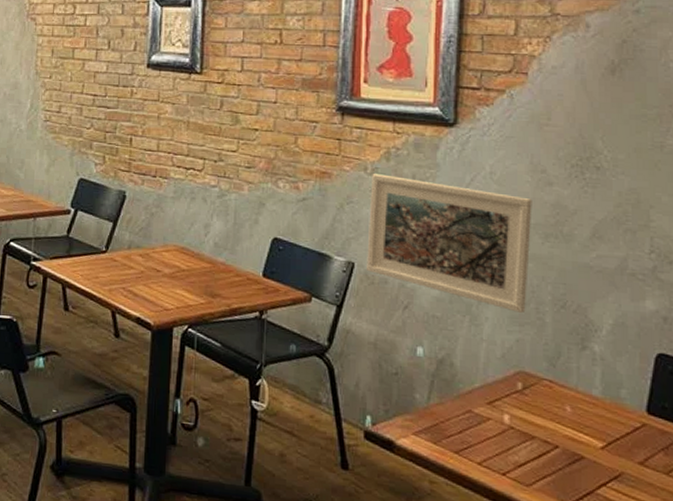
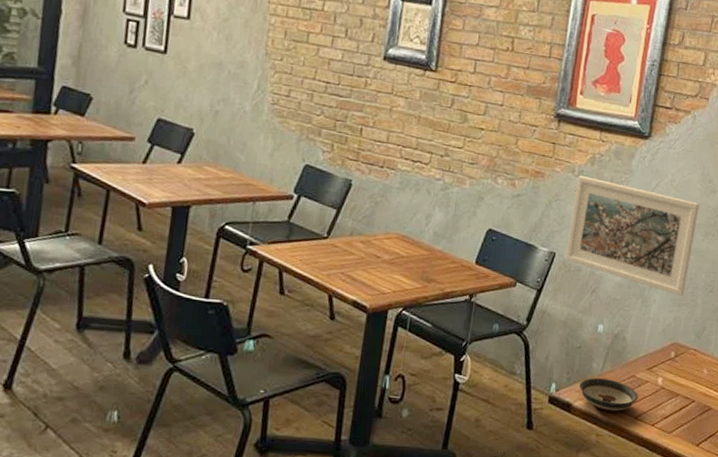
saucer: none [401,410,479,454] -> present [579,377,638,412]

